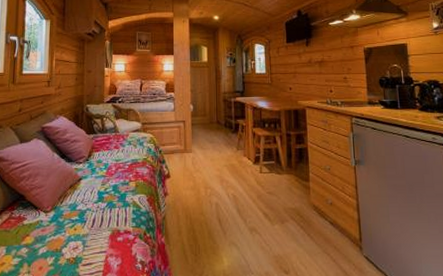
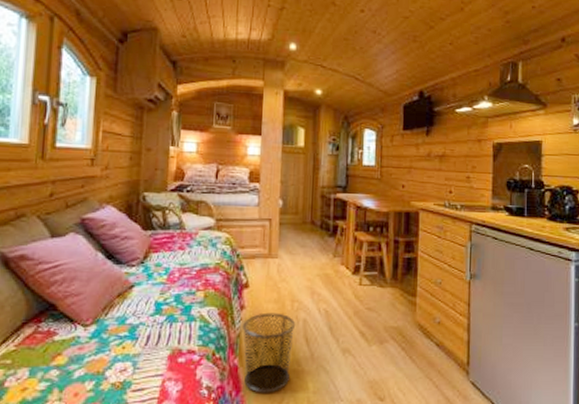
waste bin: none [167,198,210,267] -> present [243,312,296,393]

